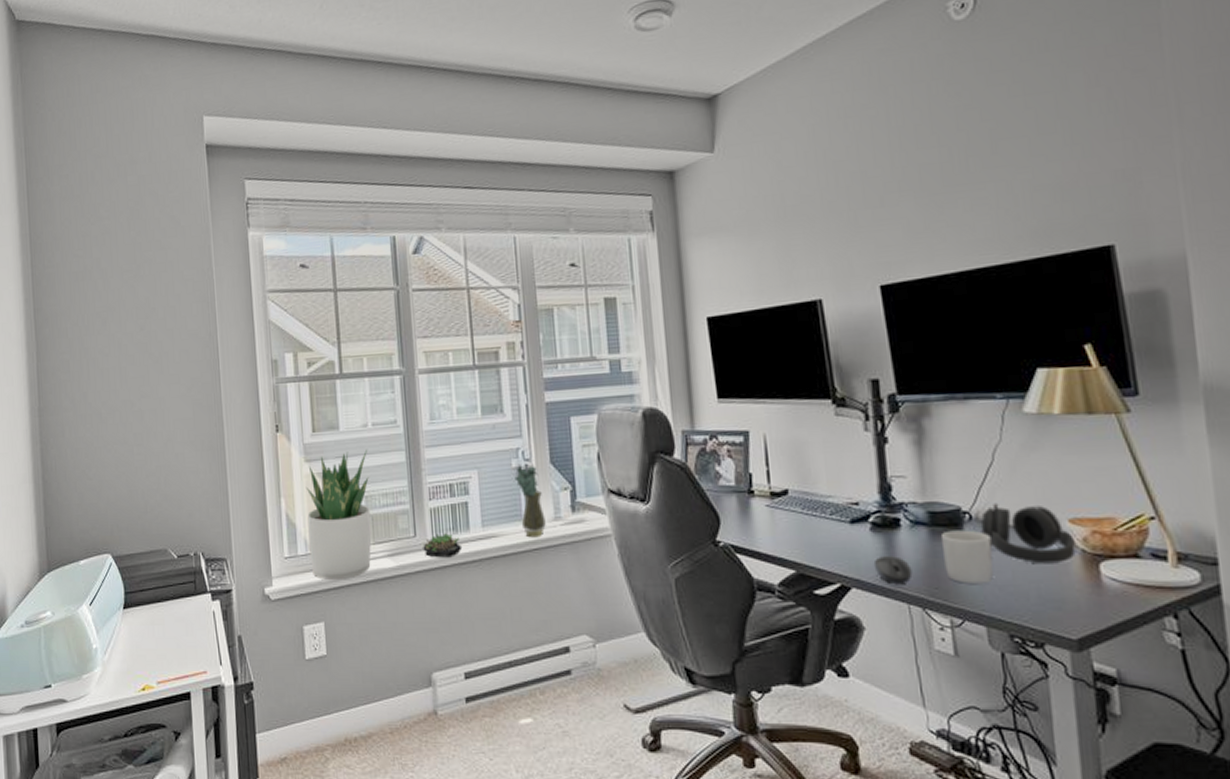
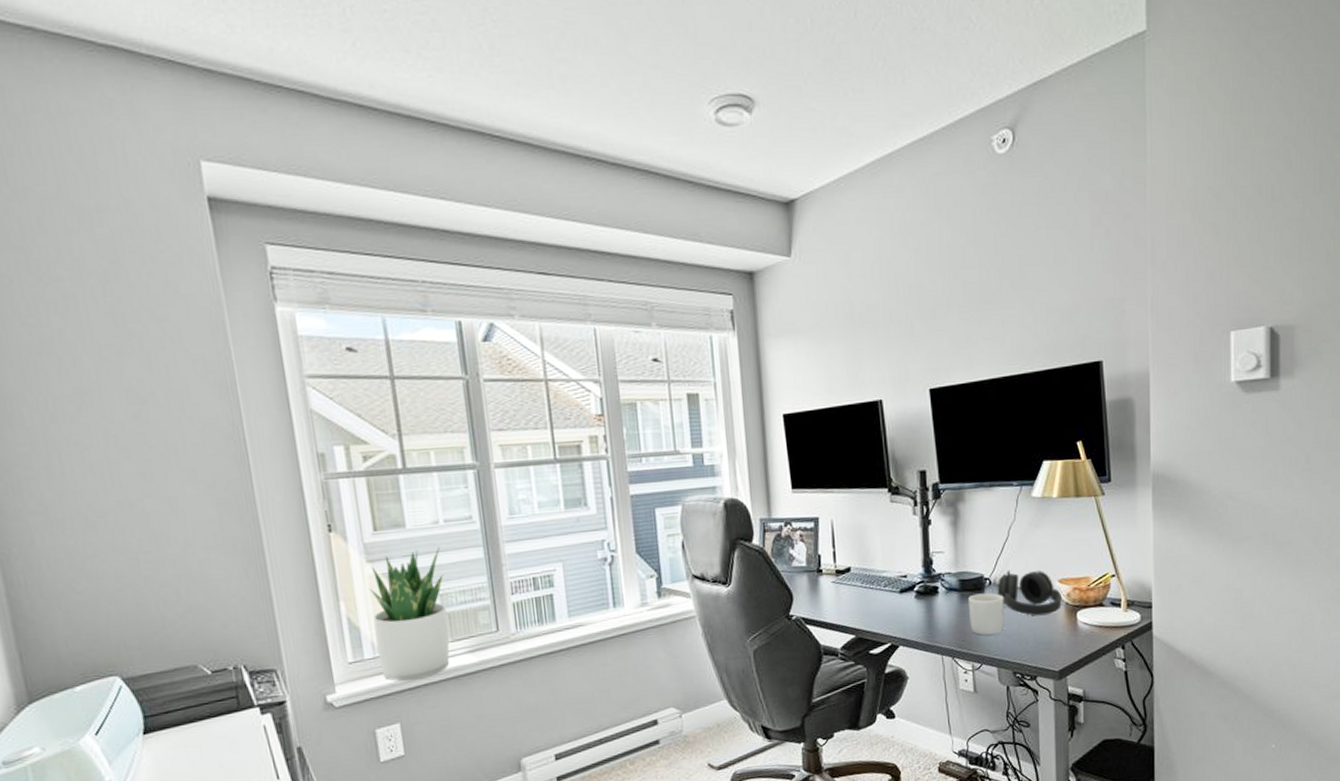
succulent plant: present [423,532,463,558] -> none [506,624,549,651]
vase: present [514,463,546,538] -> none [600,554,633,625]
computer mouse: present [873,556,913,584] -> none [916,617,946,640]

